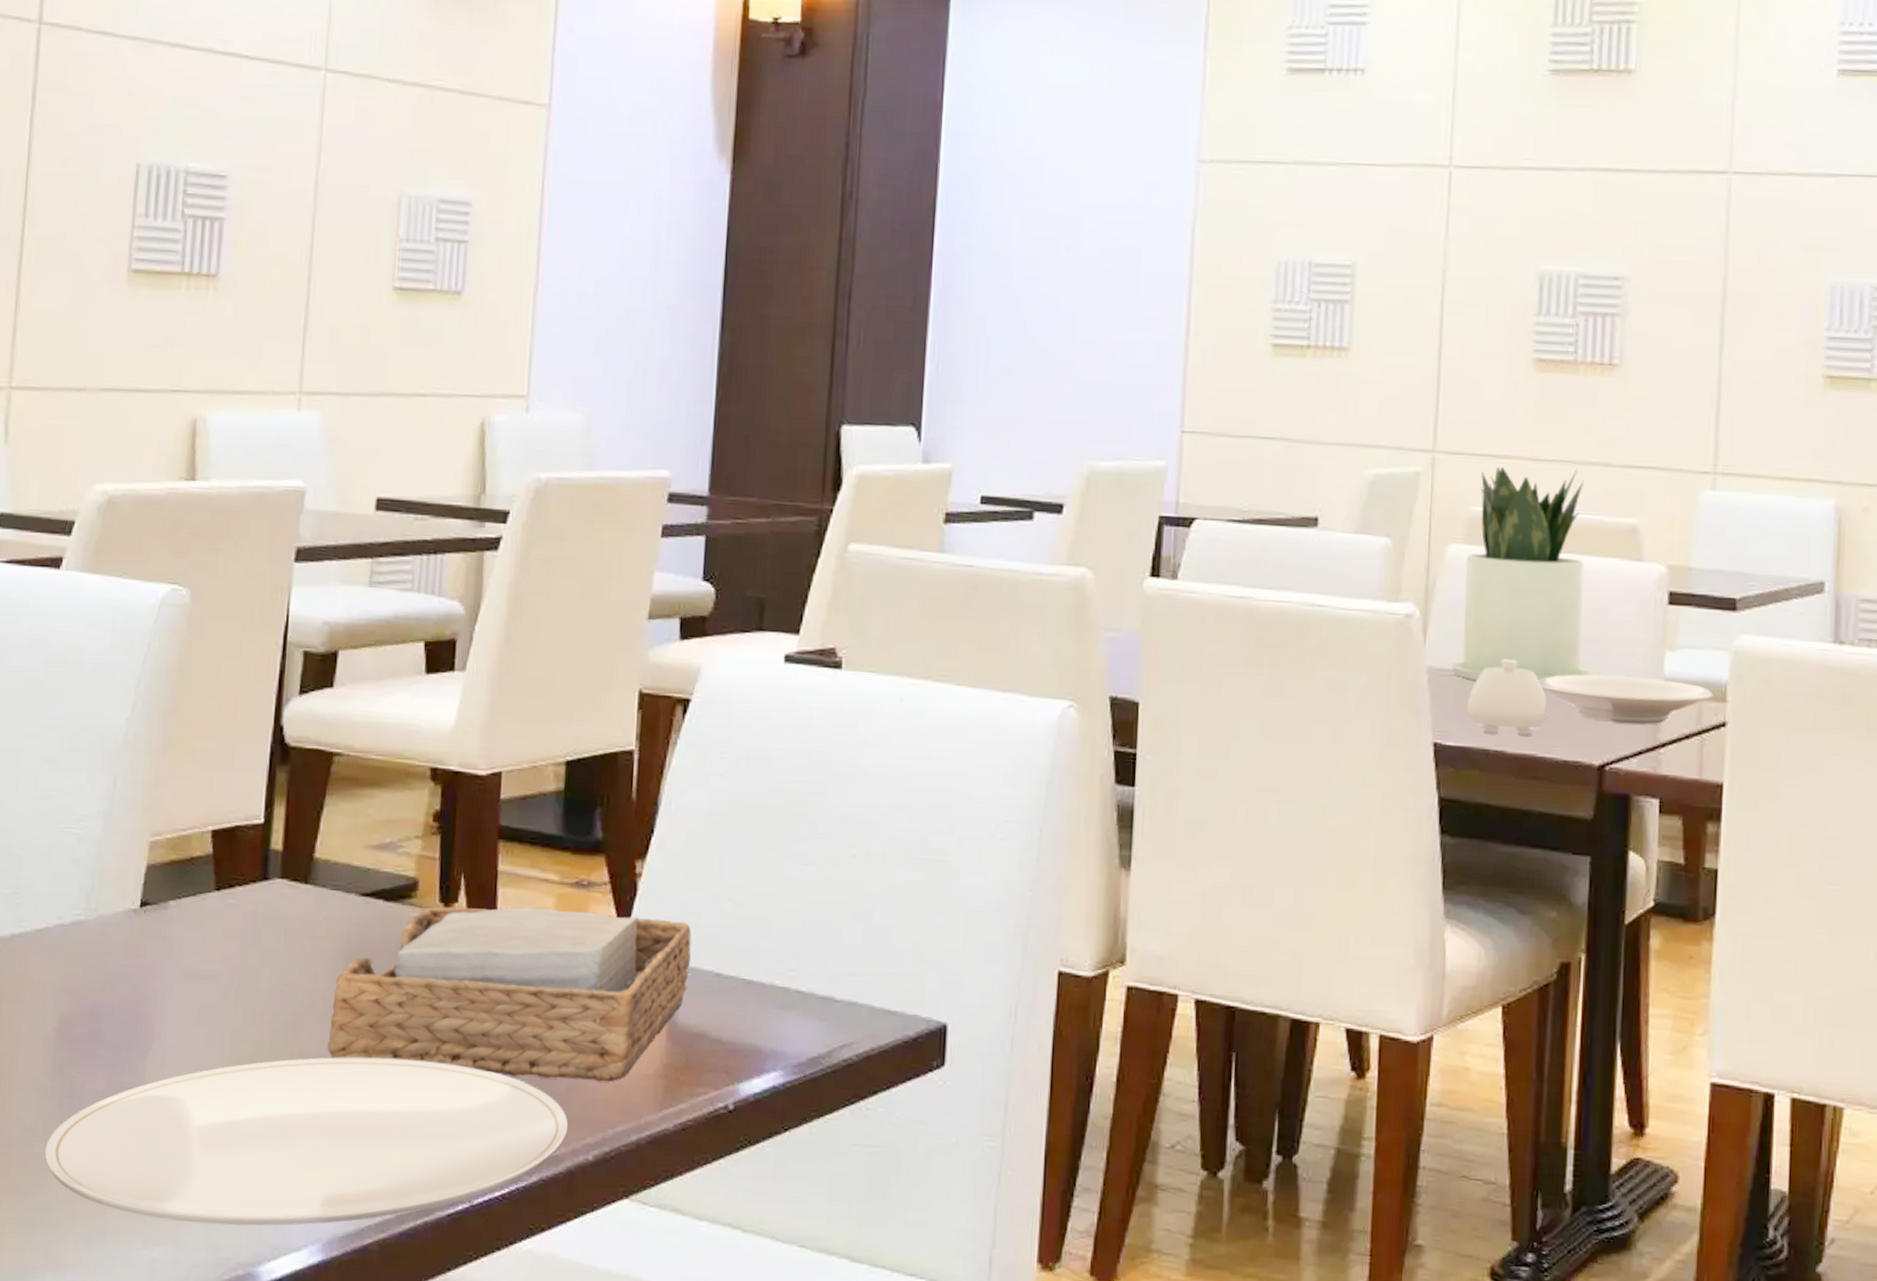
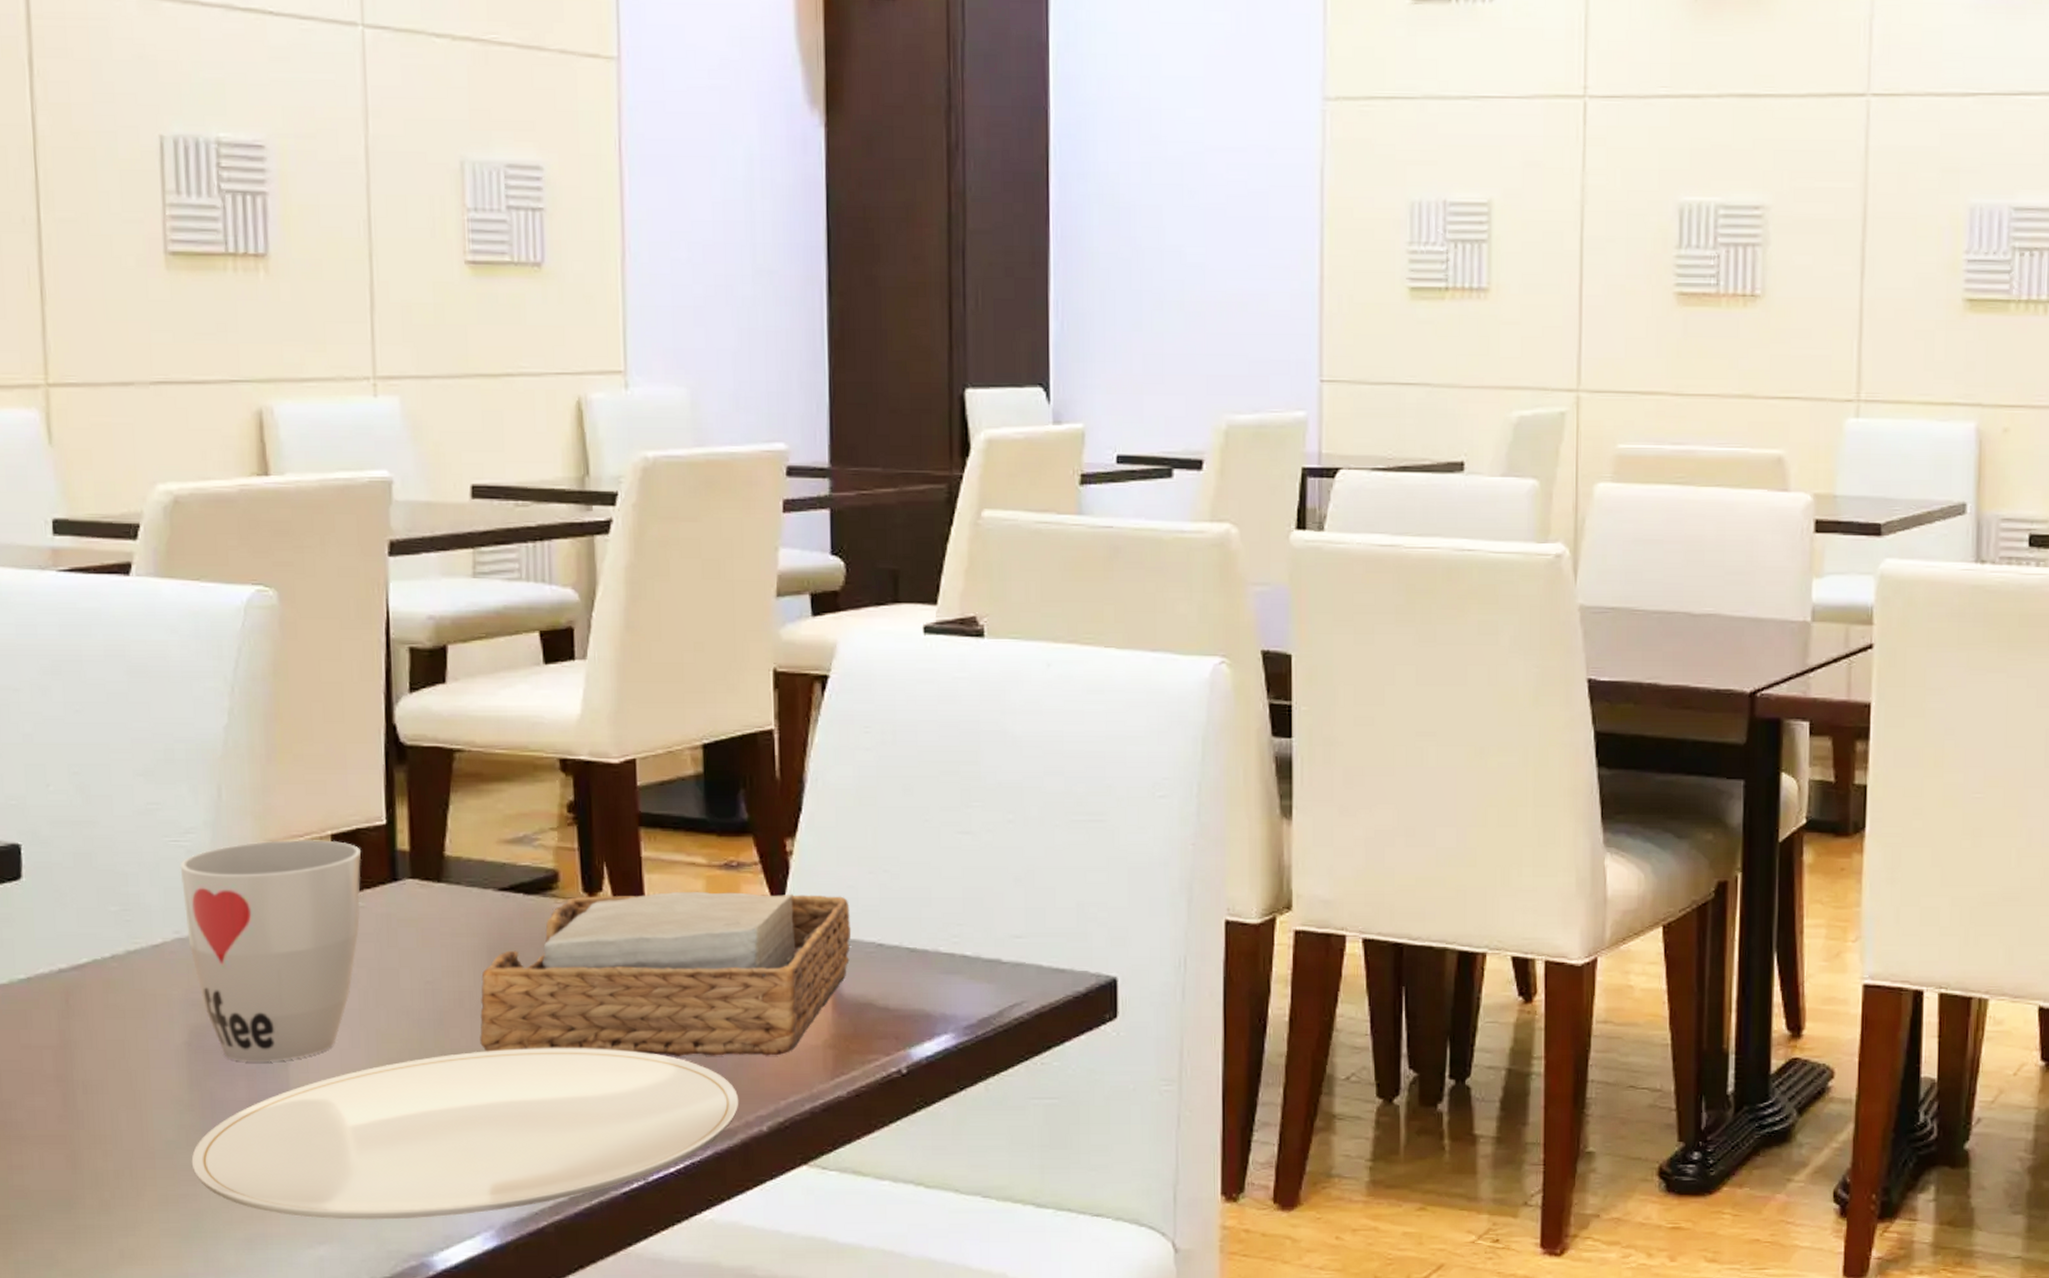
cup: none [69,832,237,1055] -> present [179,839,361,1063]
planter: present [1449,467,1594,681] -> none [1600,402,1743,617]
sugar bowl: present [1466,659,1548,735] -> none [1619,594,1699,668]
saucer: present [1538,674,1715,724] -> none [1688,605,1862,651]

